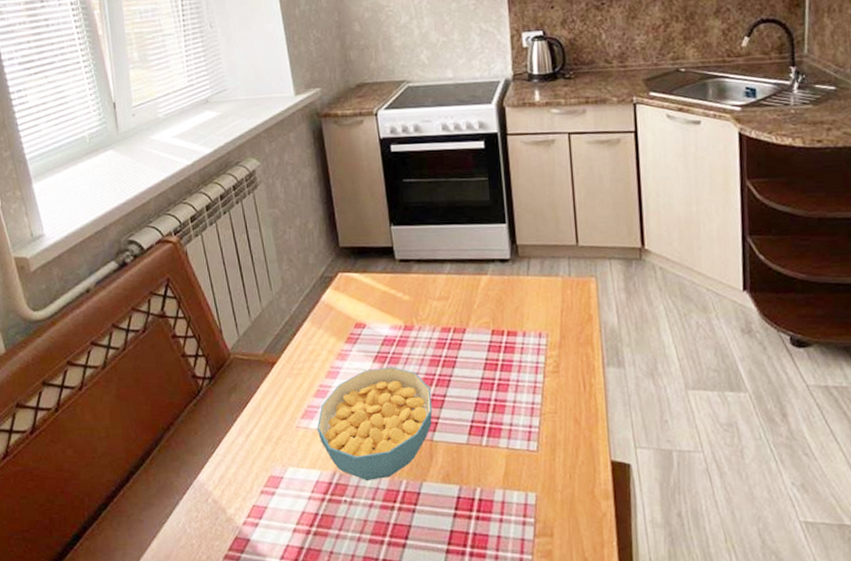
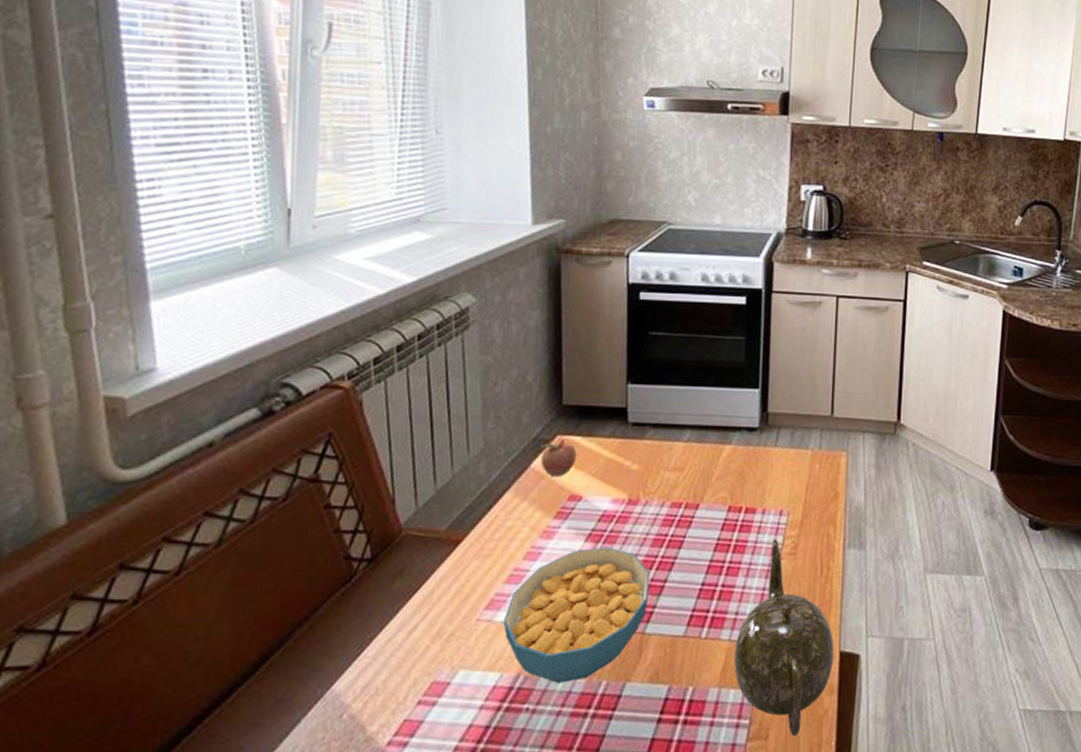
fruit: none [327,276,357,308] -> present [540,439,577,476]
teapot: none [513,359,606,536] -> present [734,539,834,737]

